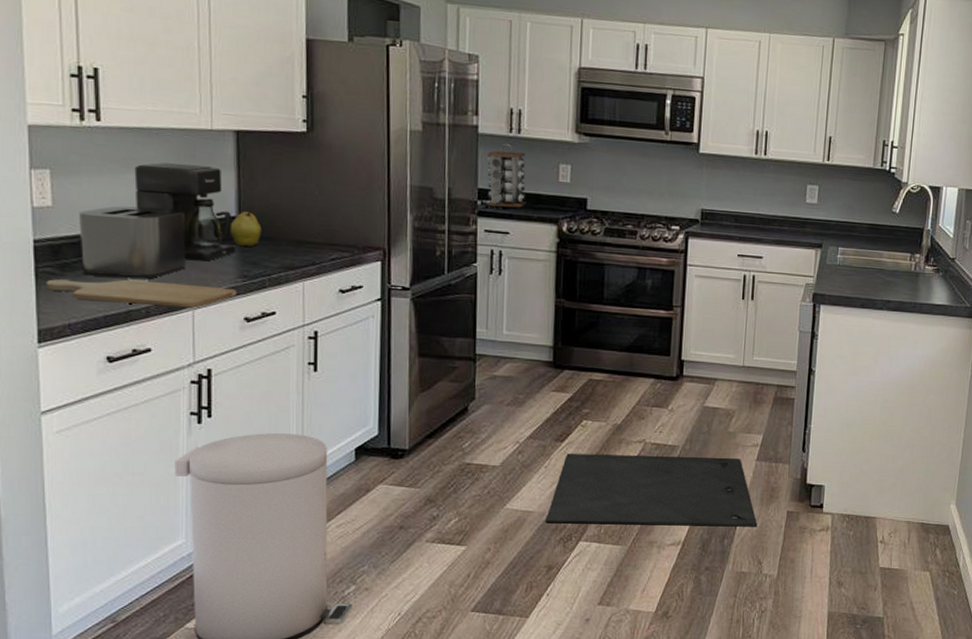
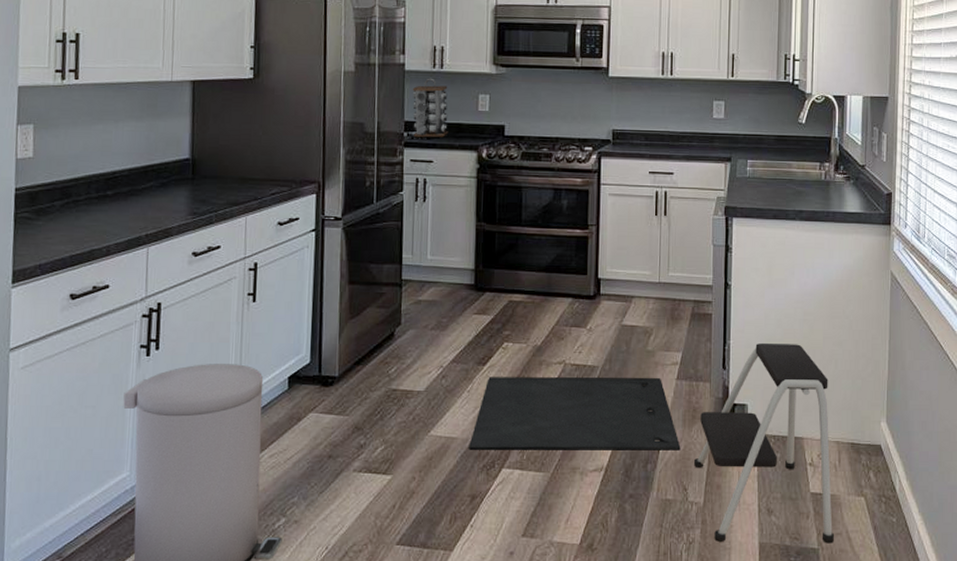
chopping board: present [45,279,236,308] -> none [22,221,186,245]
toaster: present [78,206,186,279] -> none [53,154,145,220]
coffee maker: present [134,162,235,262] -> none [103,112,187,201]
fruit: present [229,211,262,248] -> none [183,153,211,186]
step stool: none [769,427,904,613] -> present [693,342,835,544]

